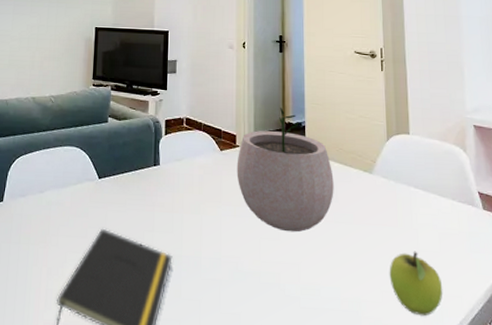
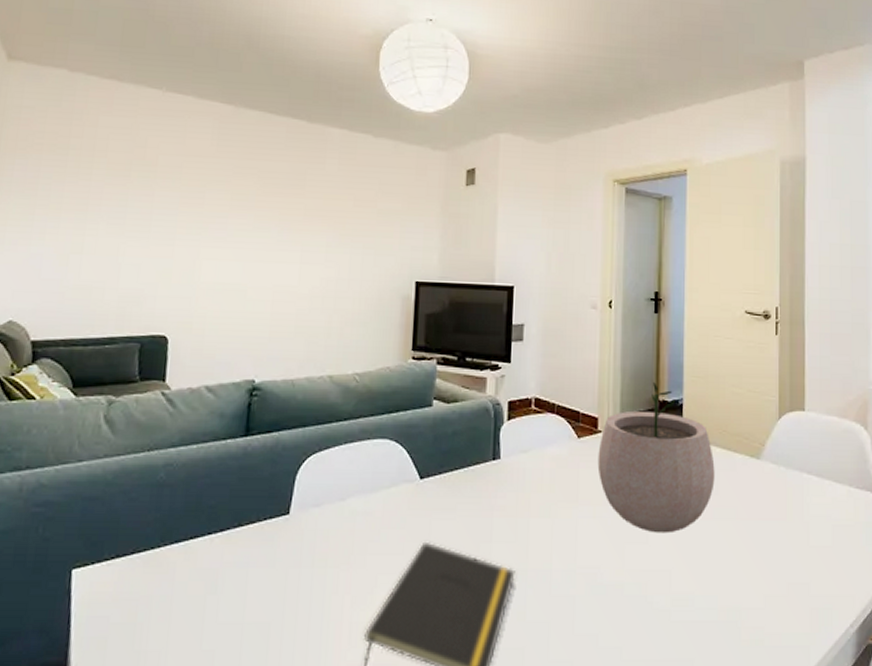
fruit: present [389,251,443,317] -> none [774,547,834,622]

